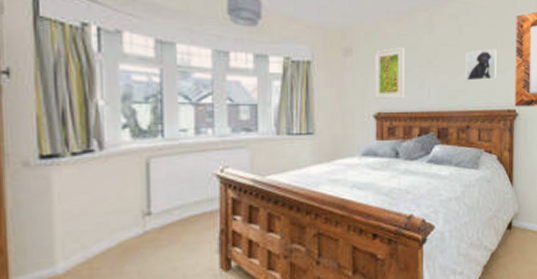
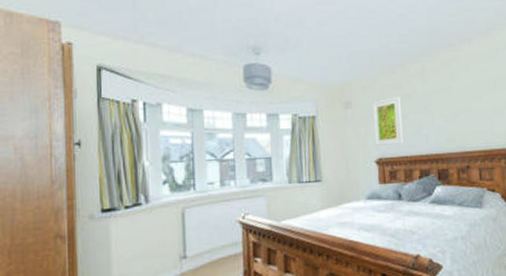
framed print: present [465,48,497,81] -> none [460,90,493,123]

